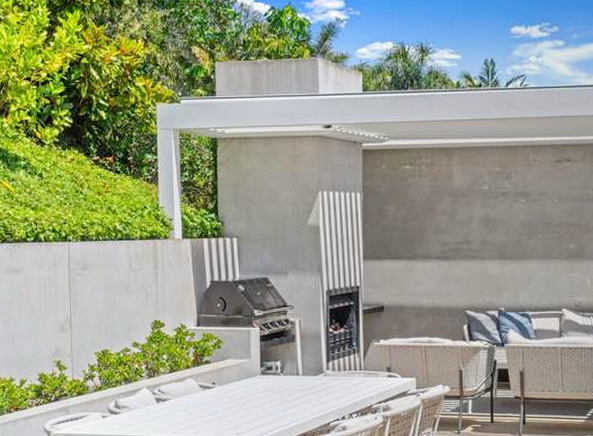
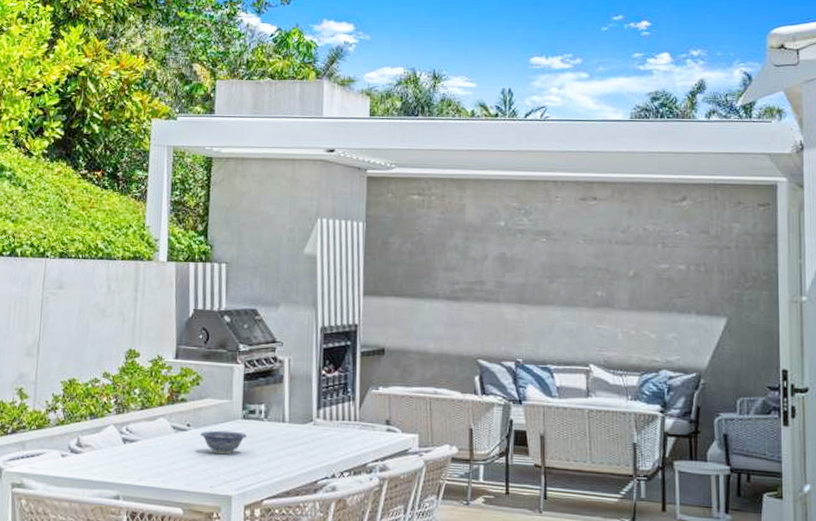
decorative bowl: none [224,386,266,406] -> present [200,430,246,455]

